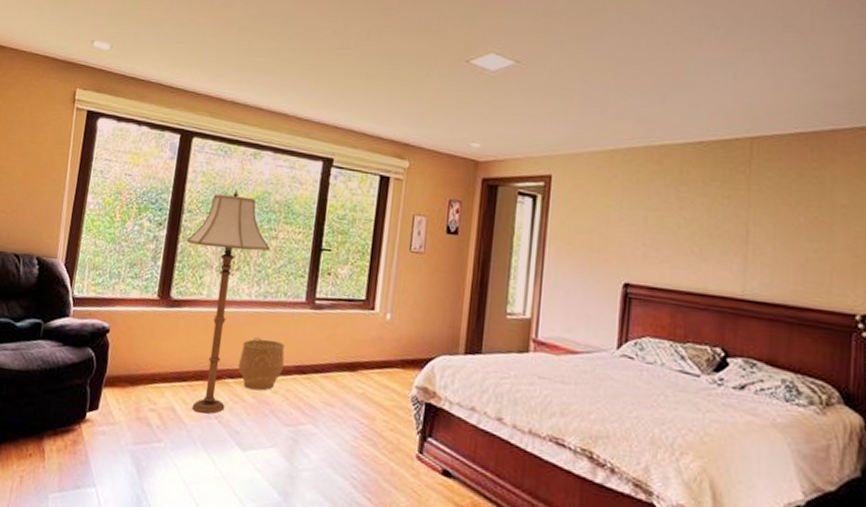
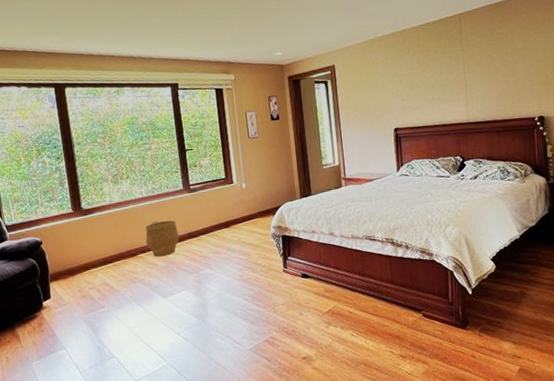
floor lamp: present [186,190,270,414] -> none [82,121,147,281]

